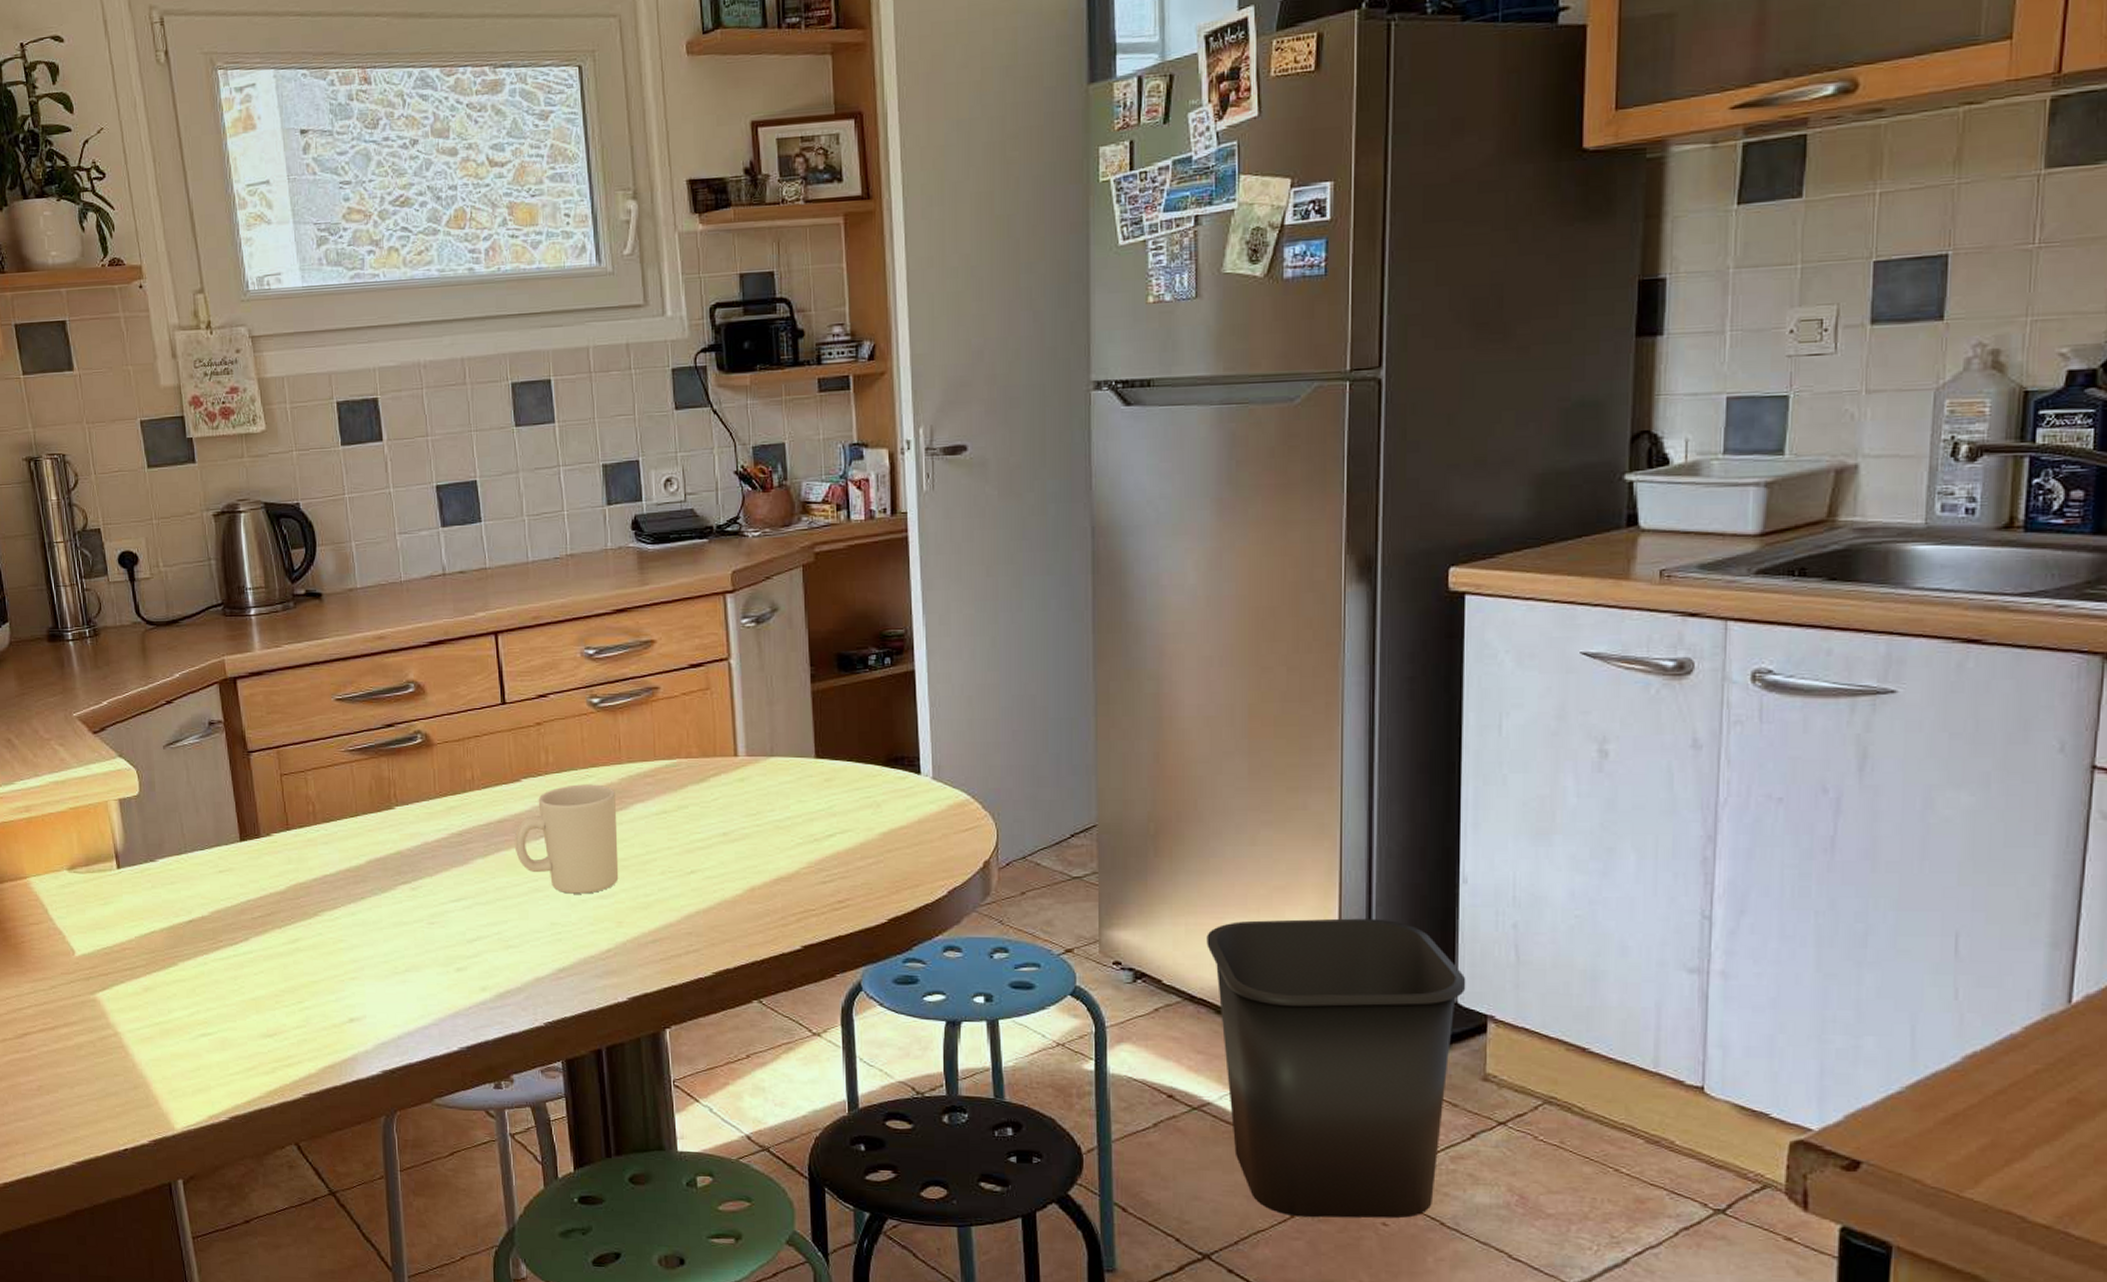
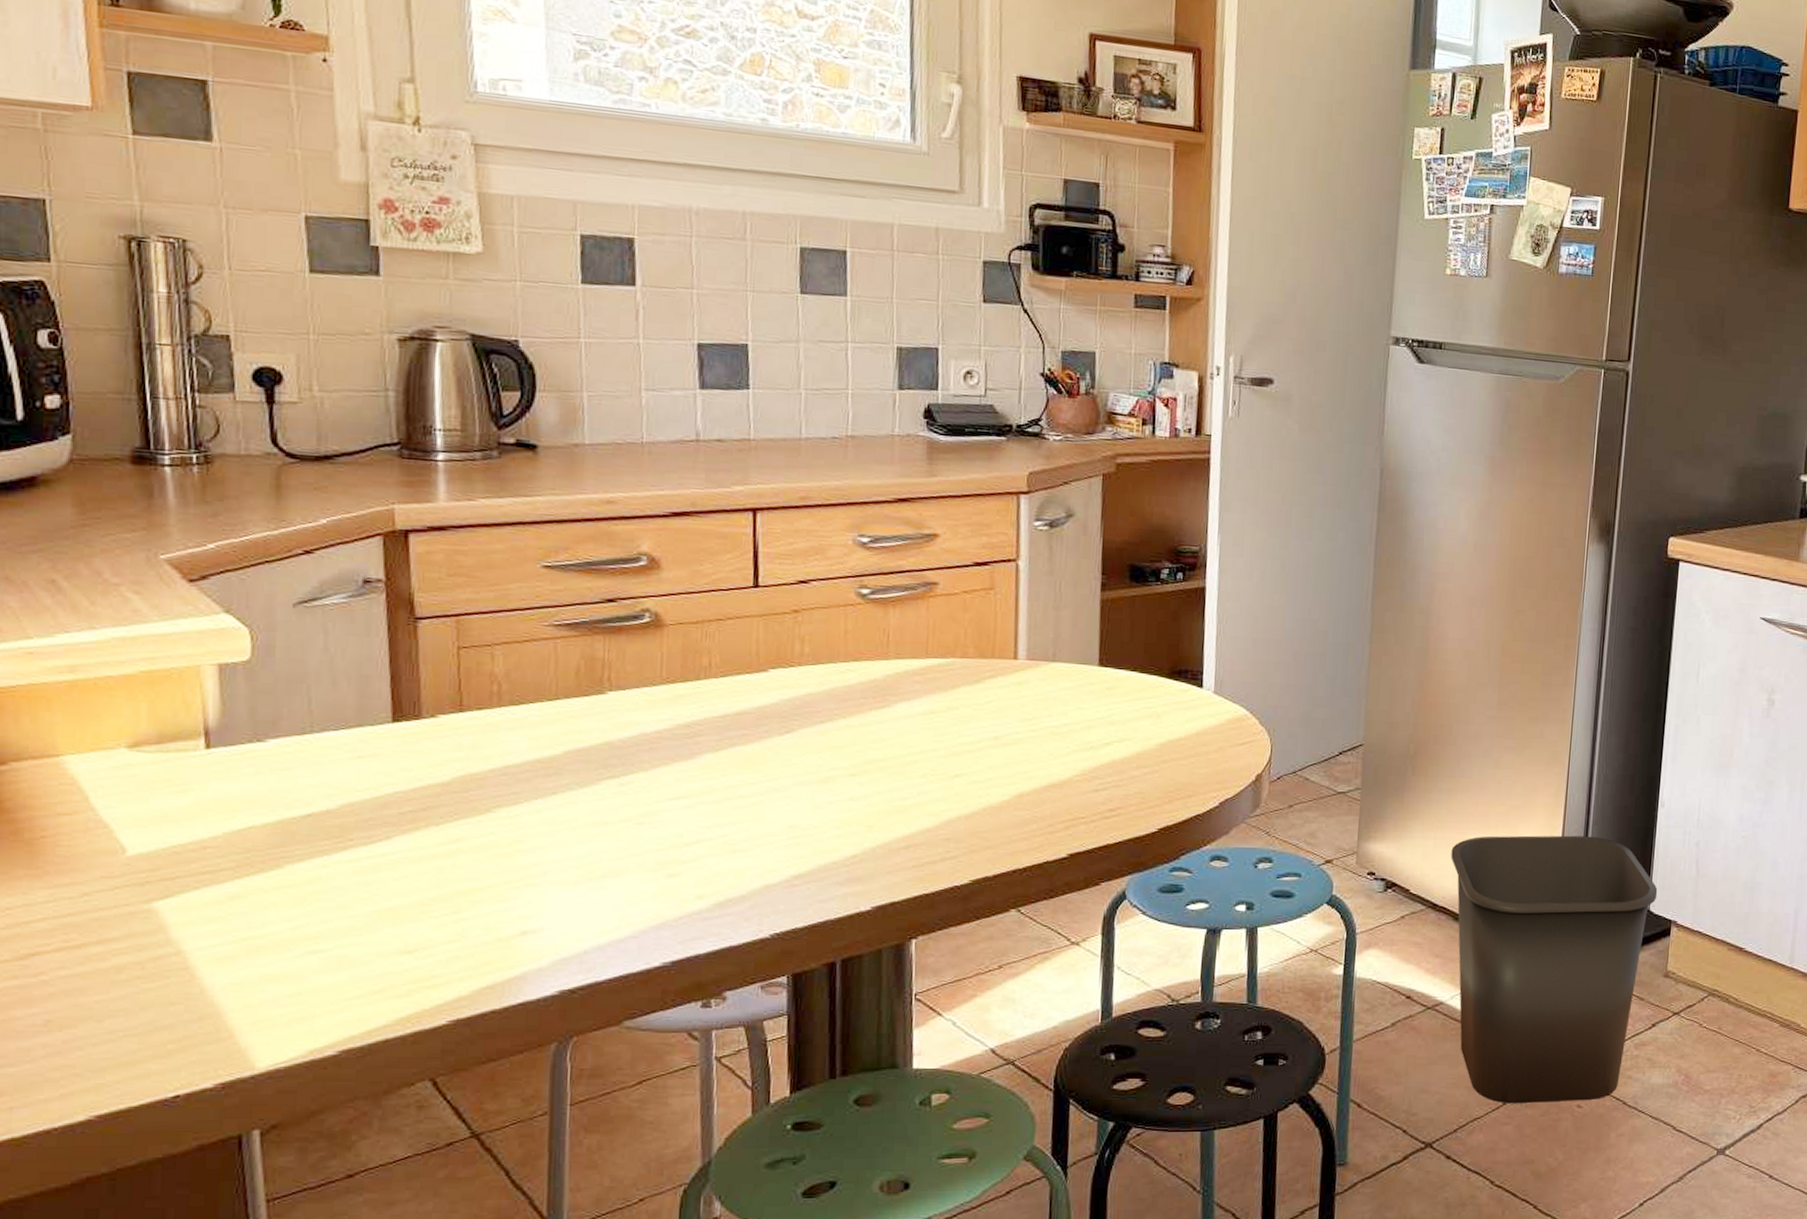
mug: present [514,784,619,894] -> none [753,678,878,796]

